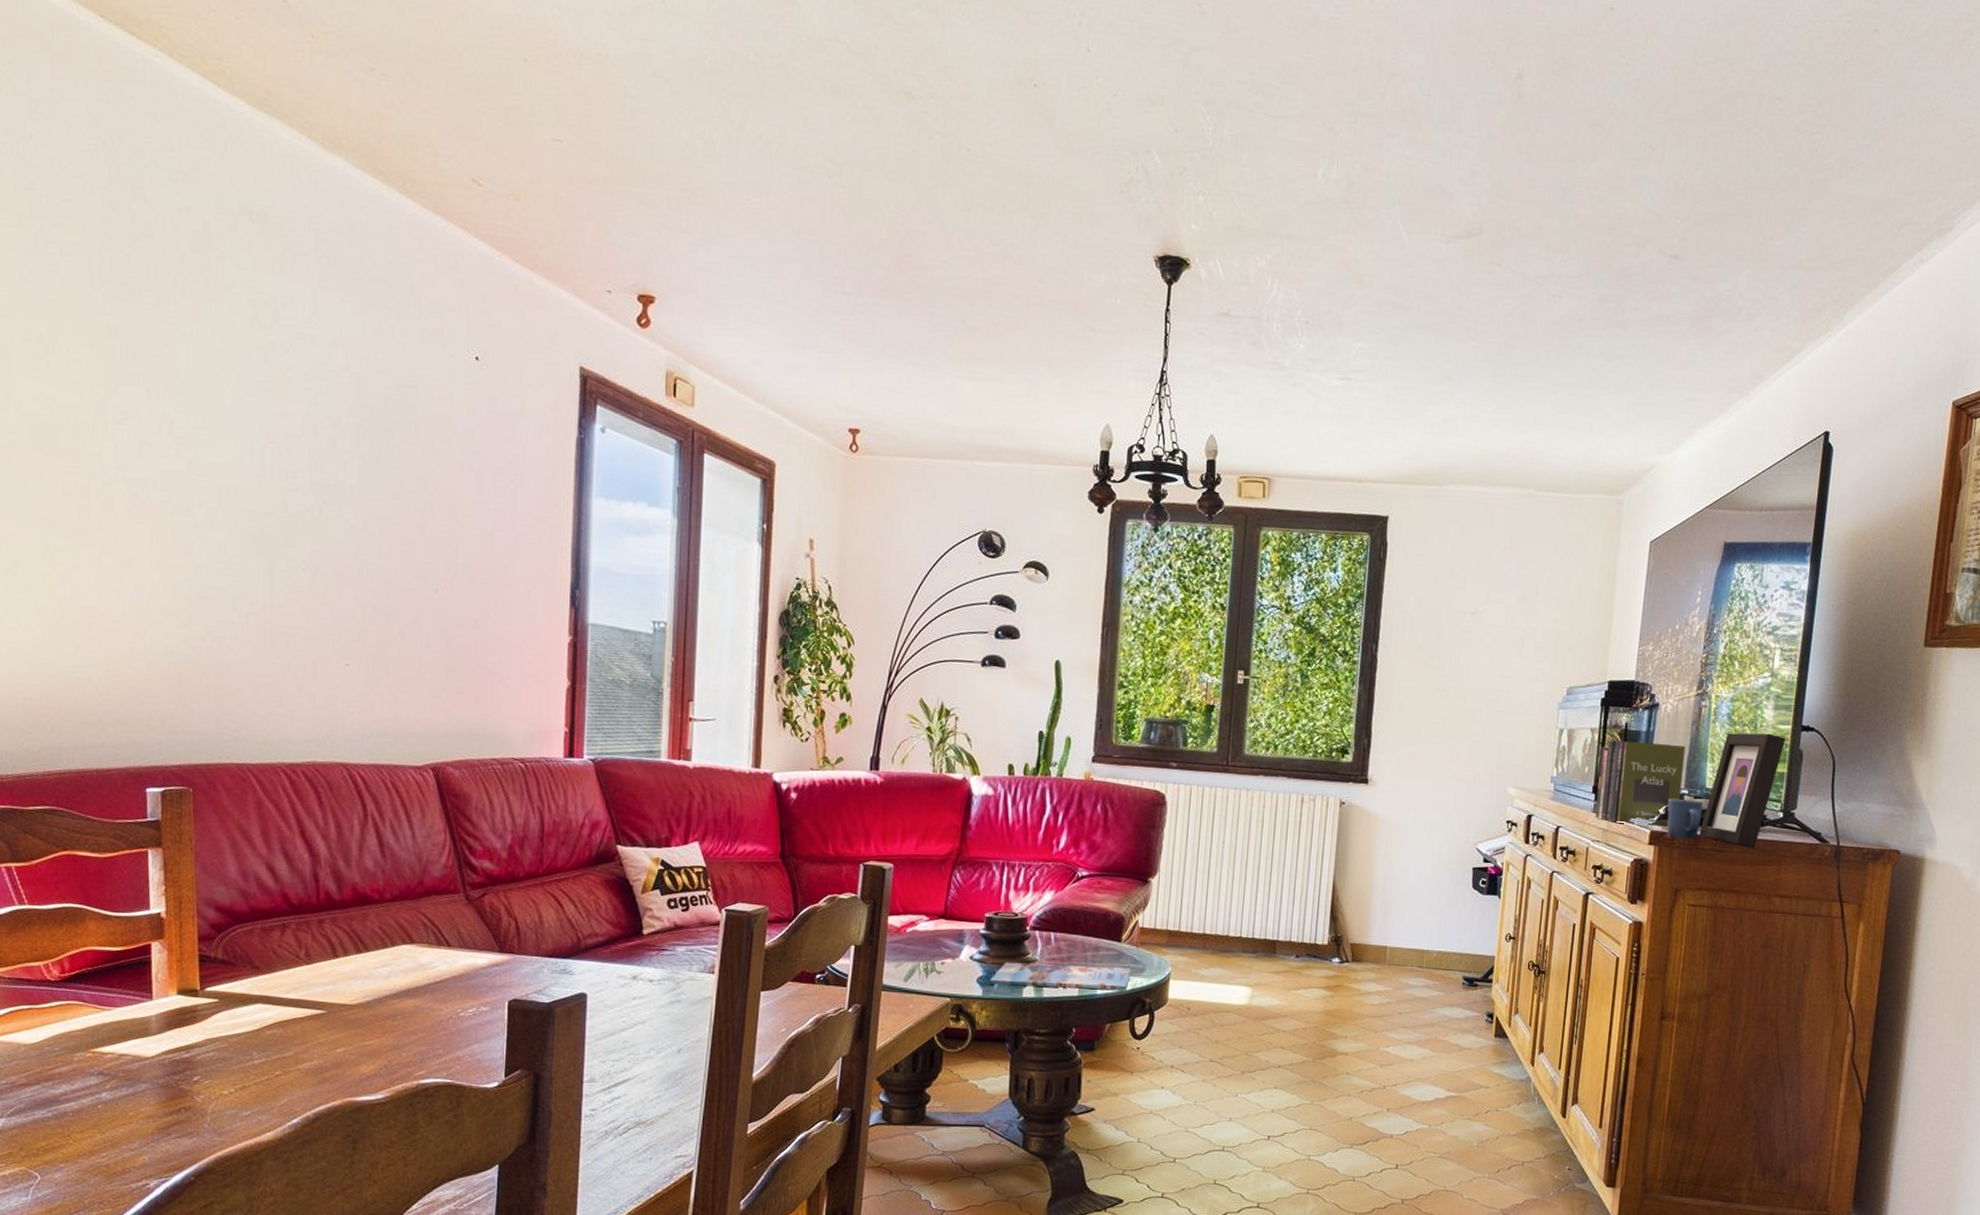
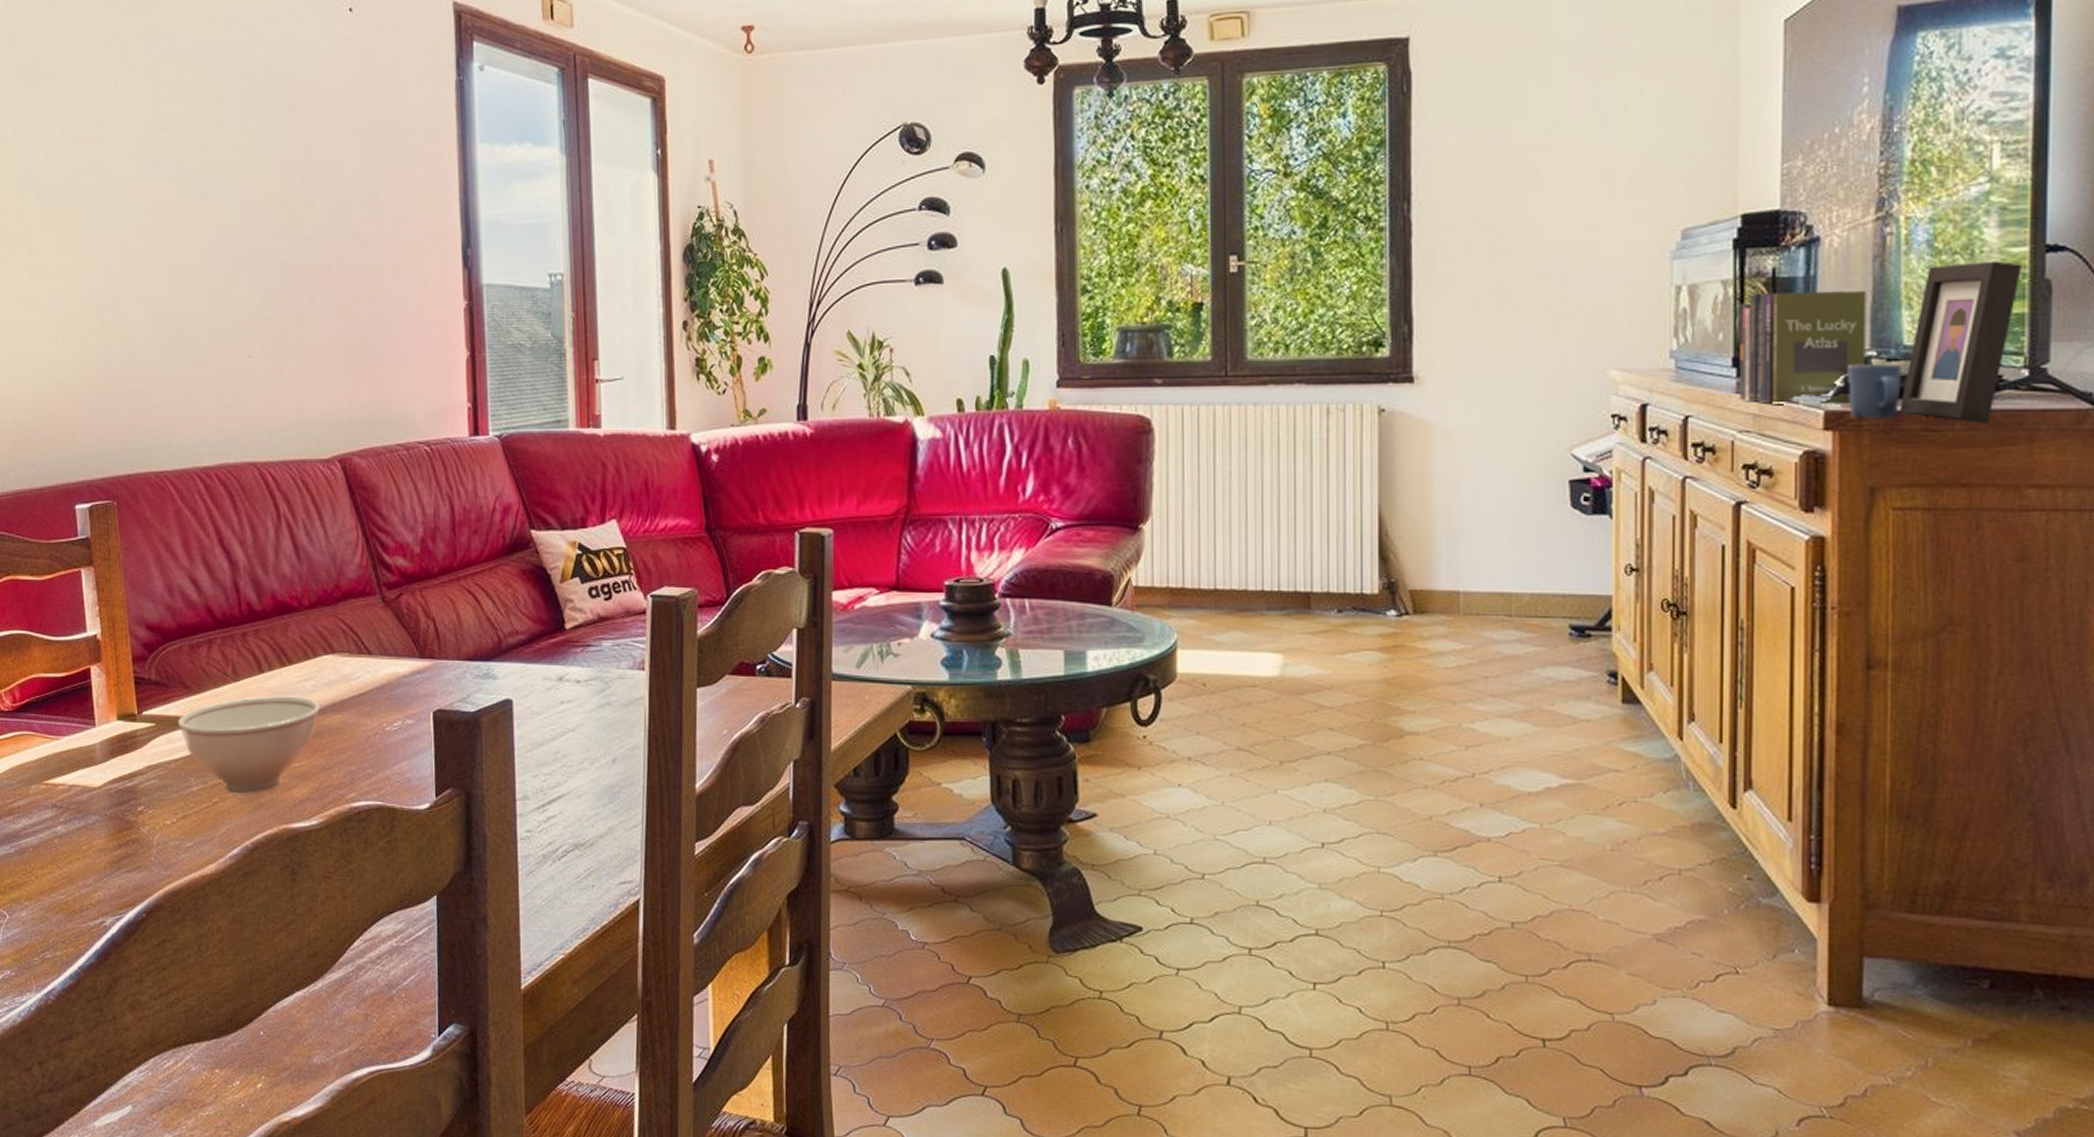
bowl: none [243,979,394,1069] -> present [178,695,320,795]
magazine: present [990,961,1132,990] -> none [957,637,1128,667]

